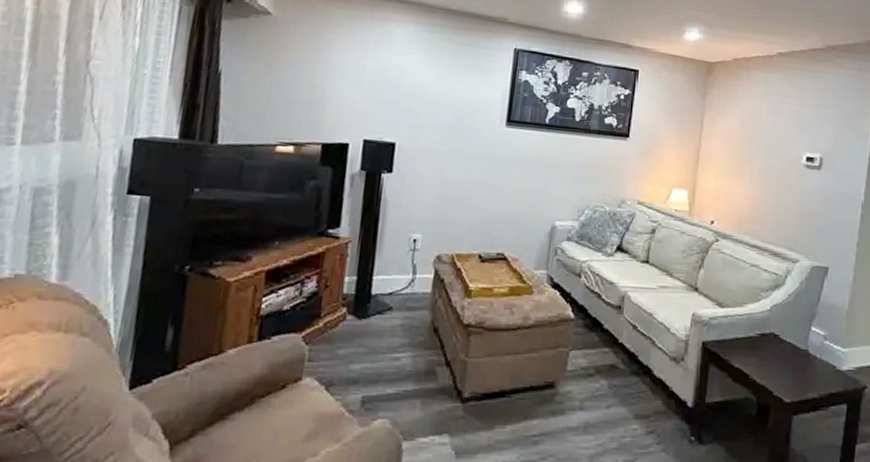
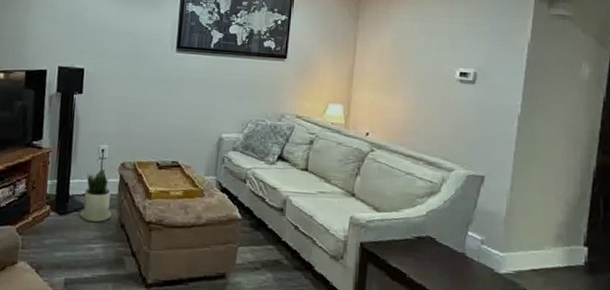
planter: none [384,262,423,327] -> present [80,169,112,223]

